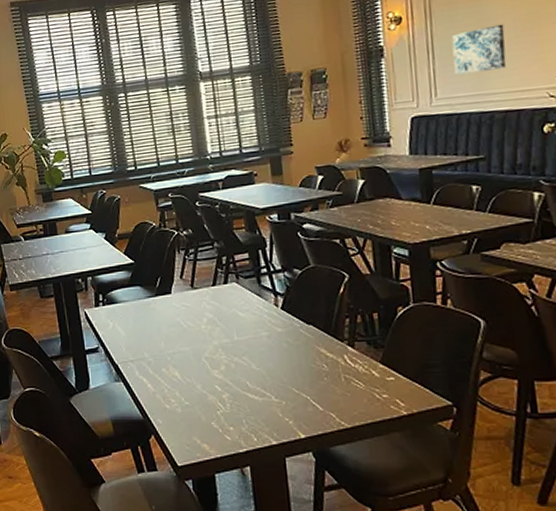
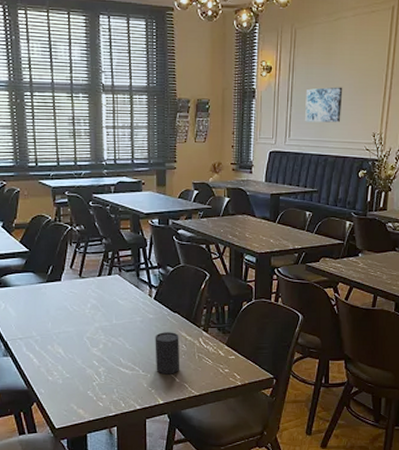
cup: none [286,348,323,402] -> present [155,332,180,375]

